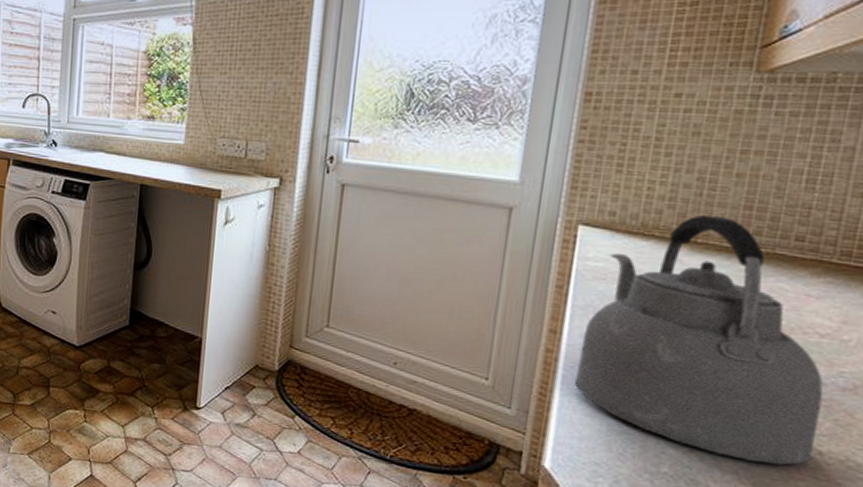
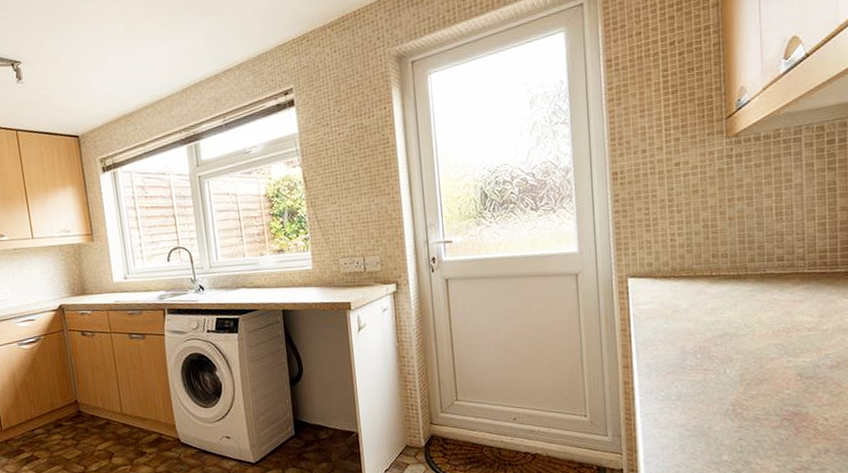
kettle: present [574,215,824,465] -> none [648,252,821,438]

